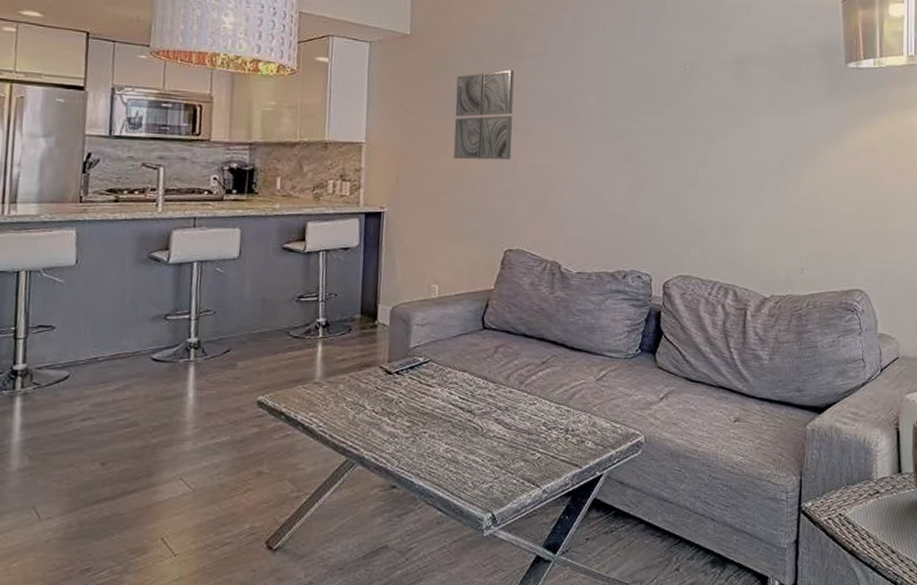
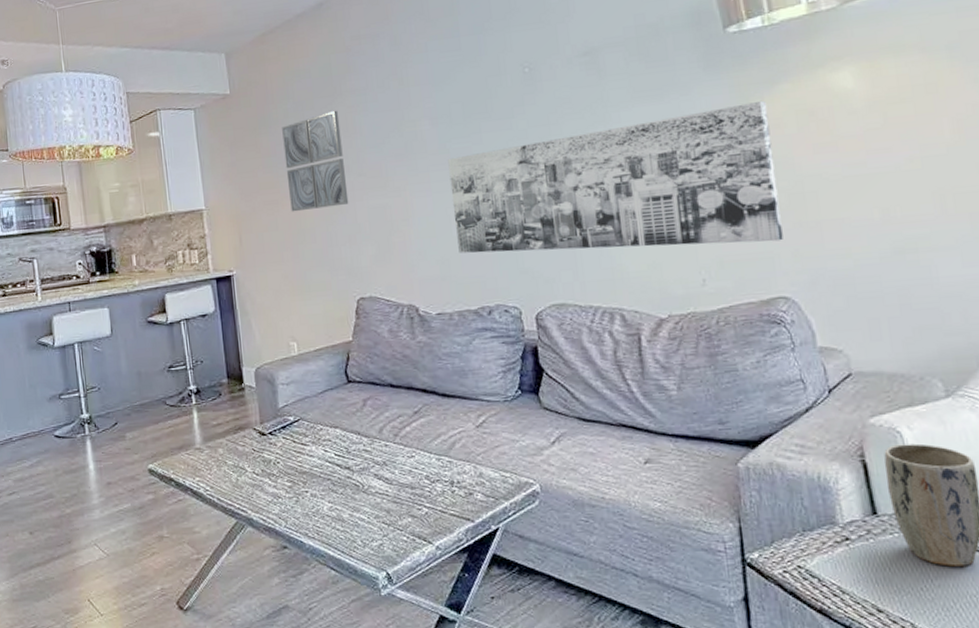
wall art: none [605,127,868,244] -> present [448,100,783,254]

